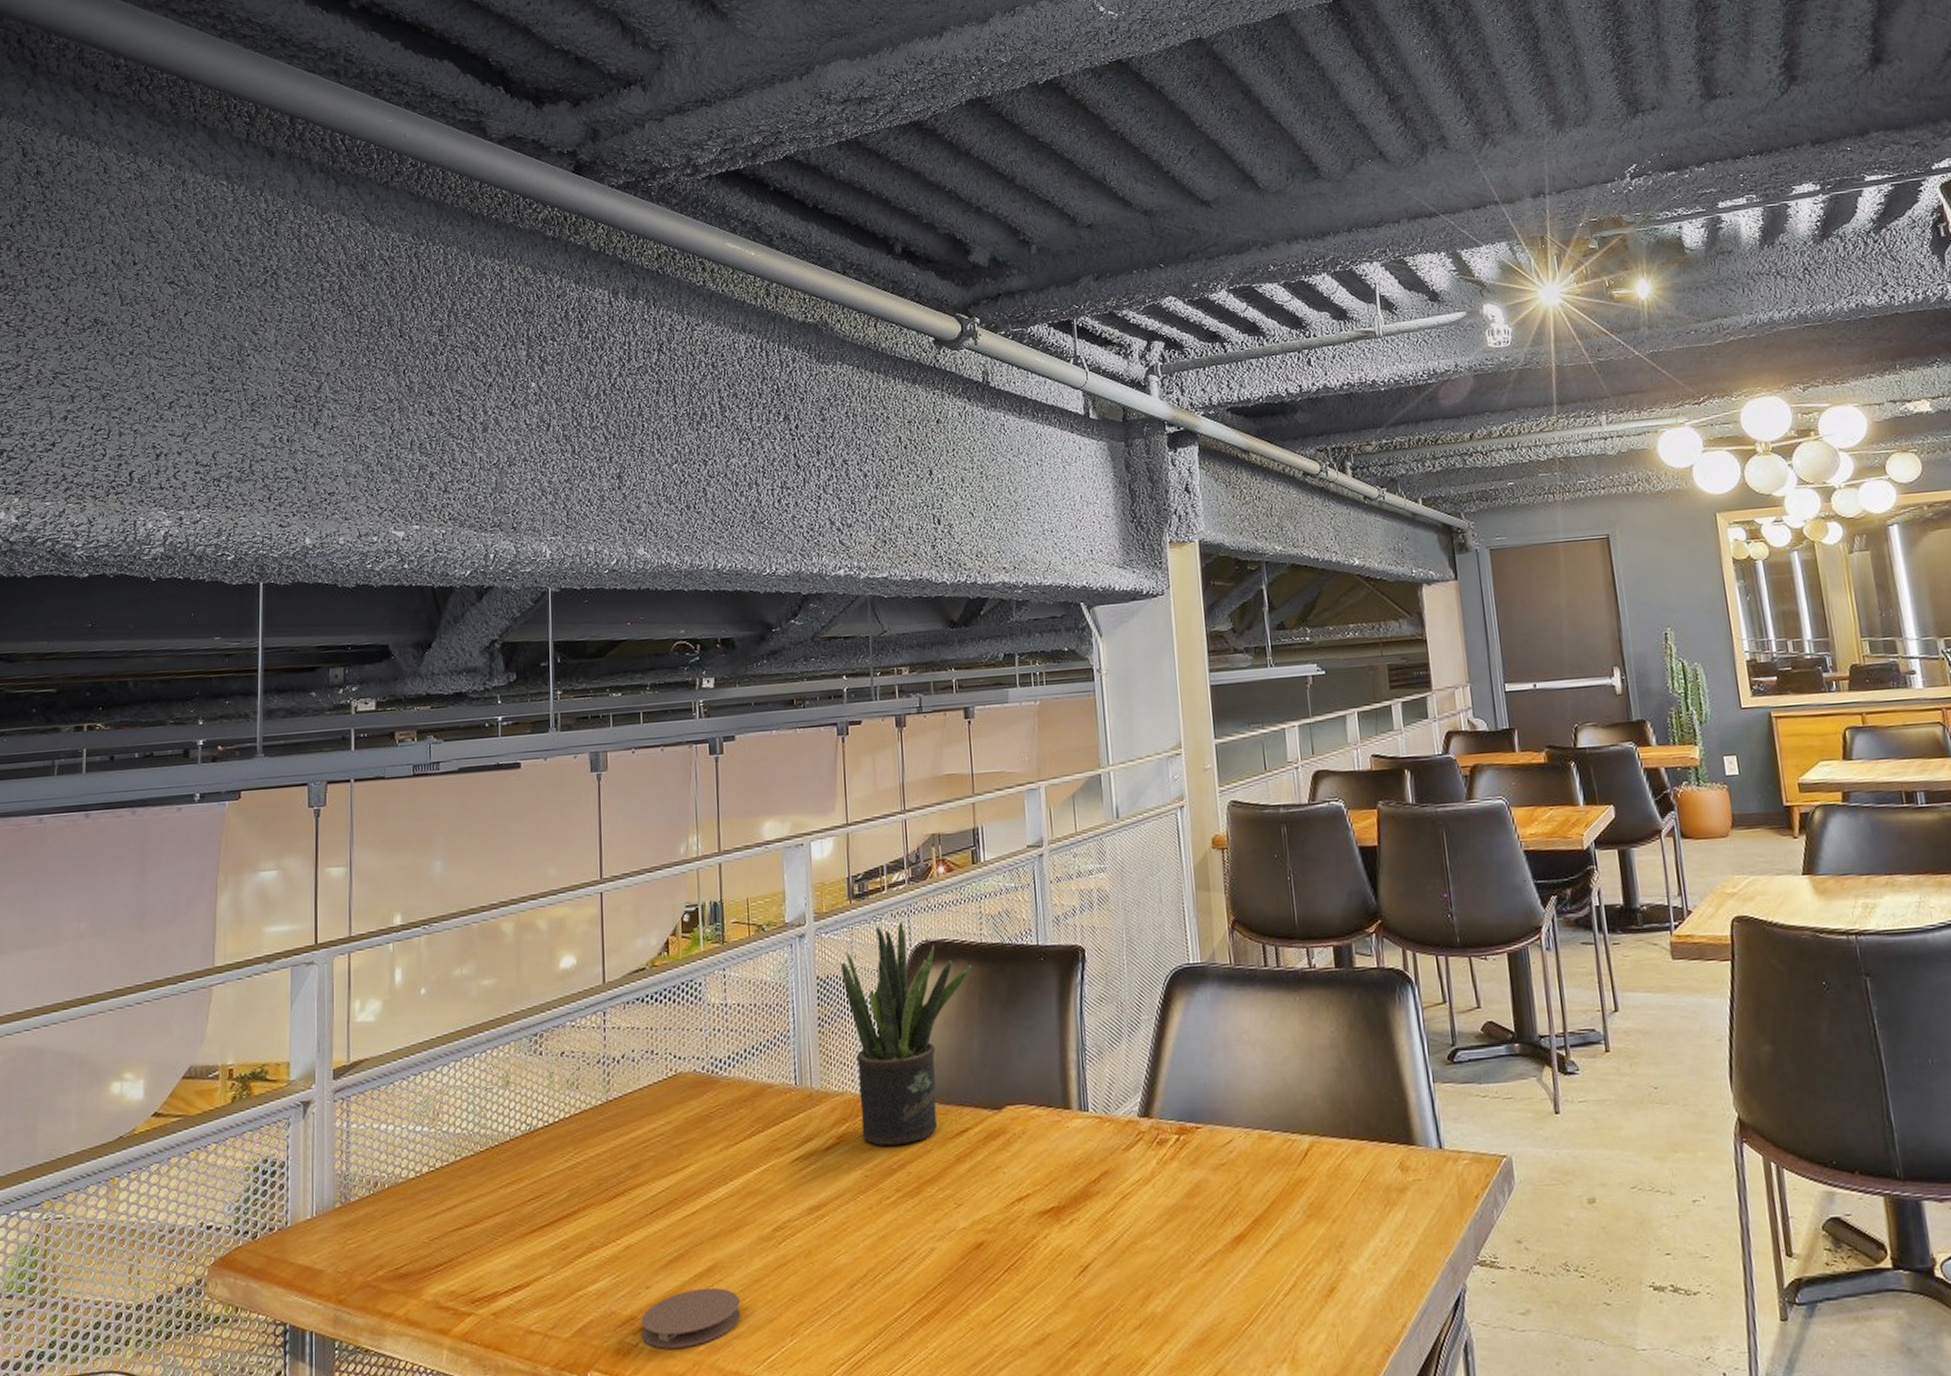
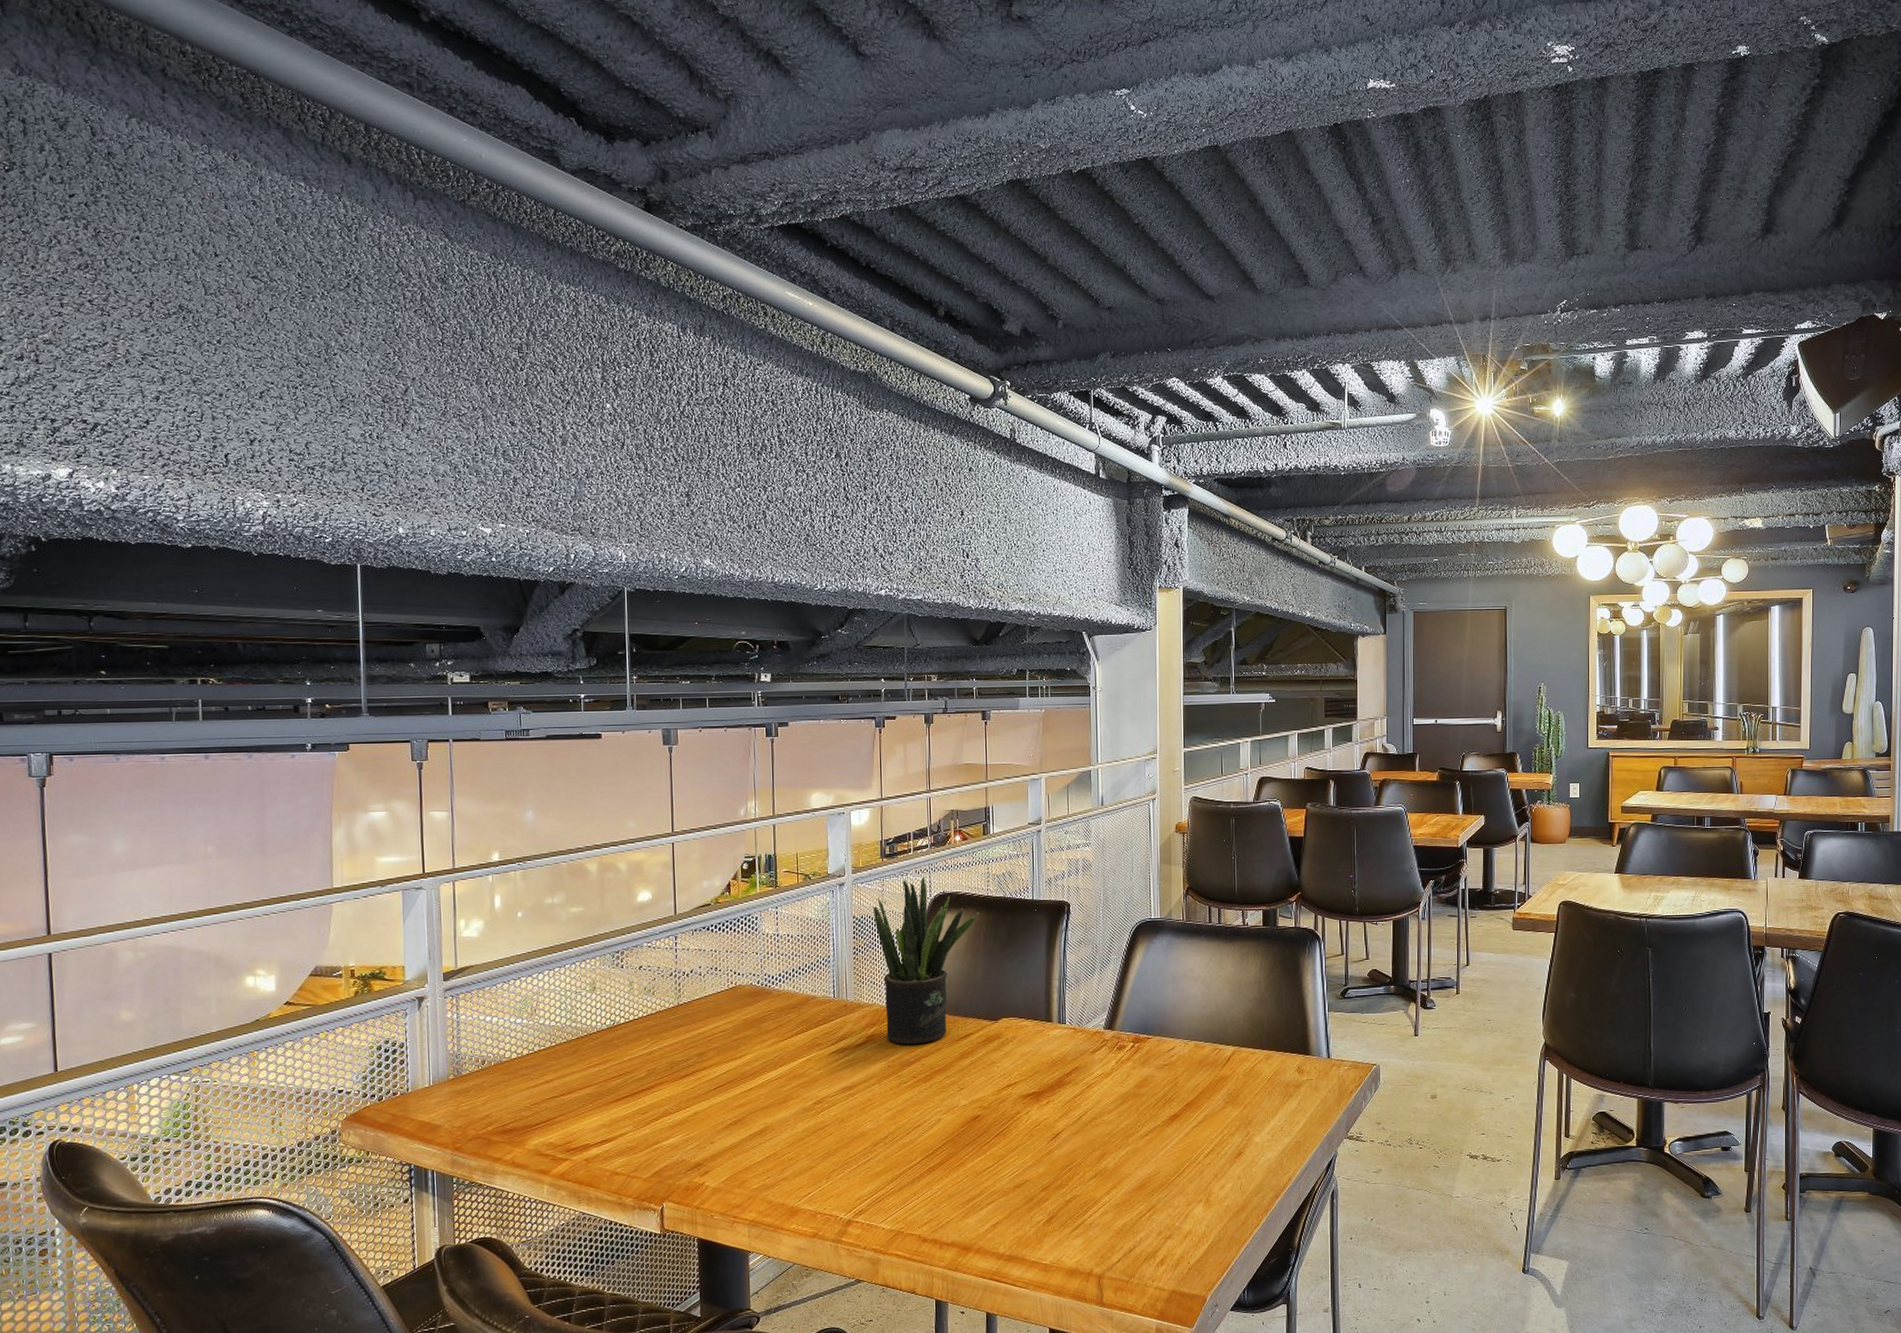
coaster: present [641,1287,741,1349] -> none [707,1143,787,1187]

